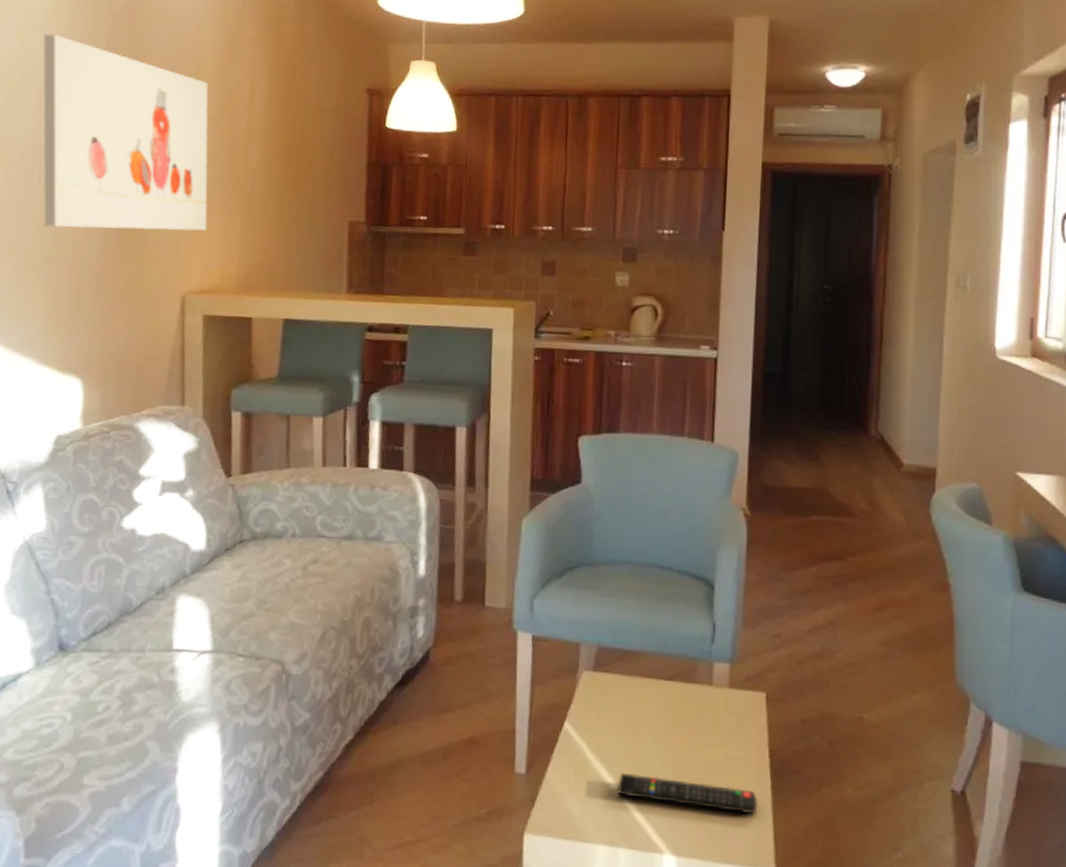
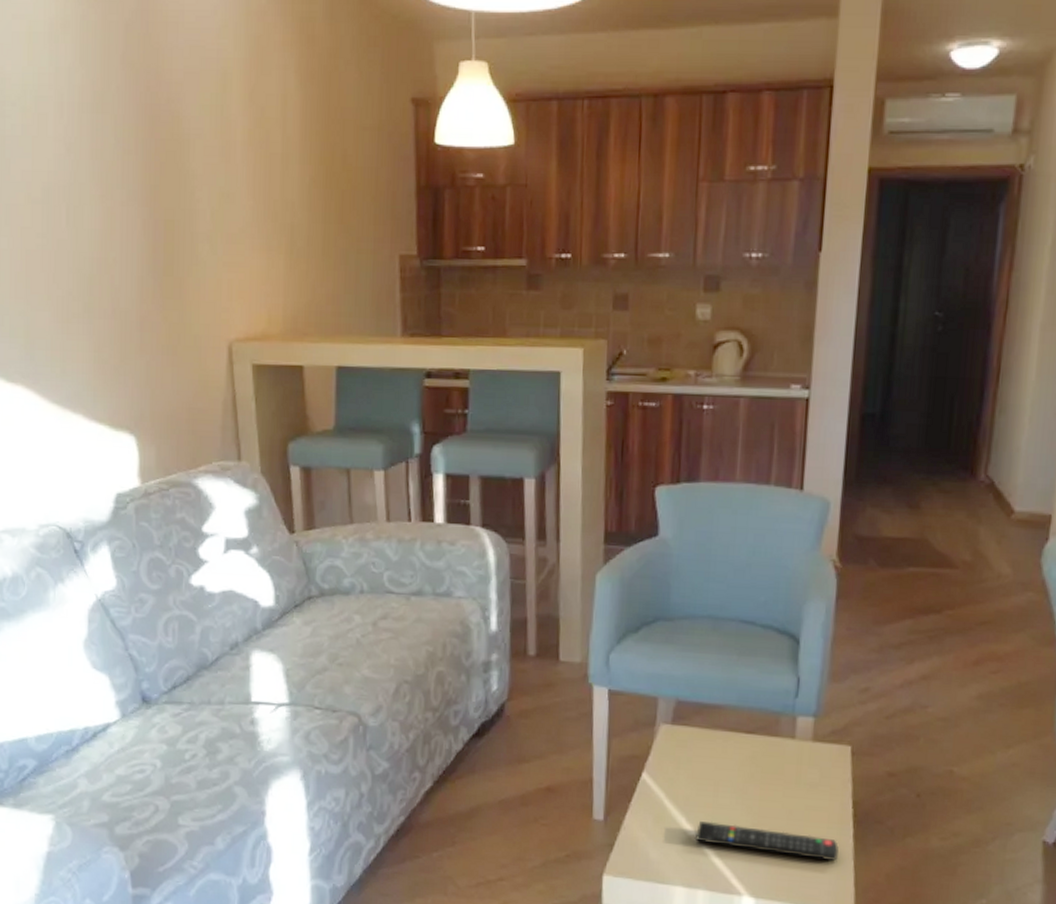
wall art: present [43,34,209,231] -> none [53,49,248,273]

